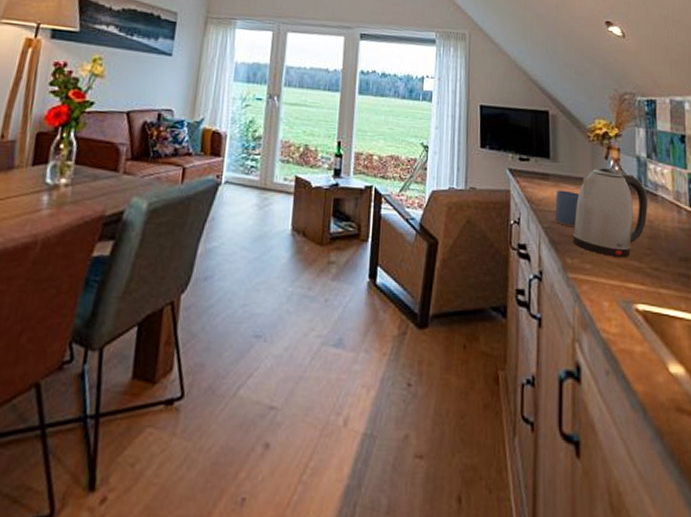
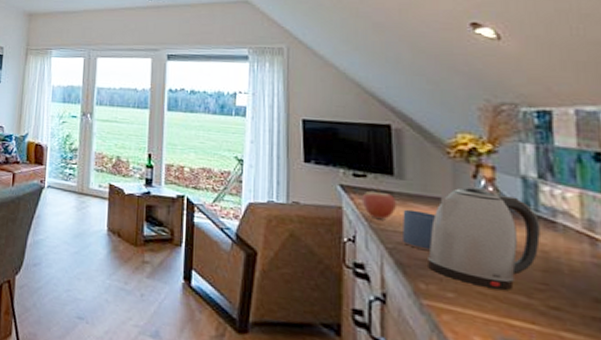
fruit: none [525,169,552,201] -> present [361,186,397,220]

